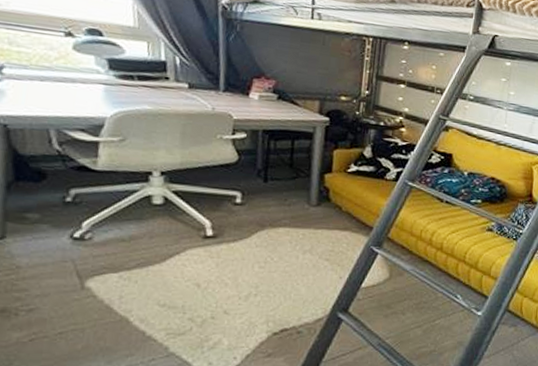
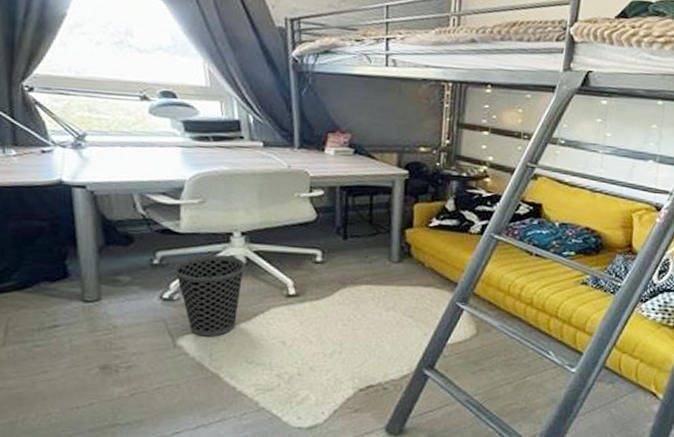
wastebasket: none [88,193,164,279] -> present [174,254,246,337]

